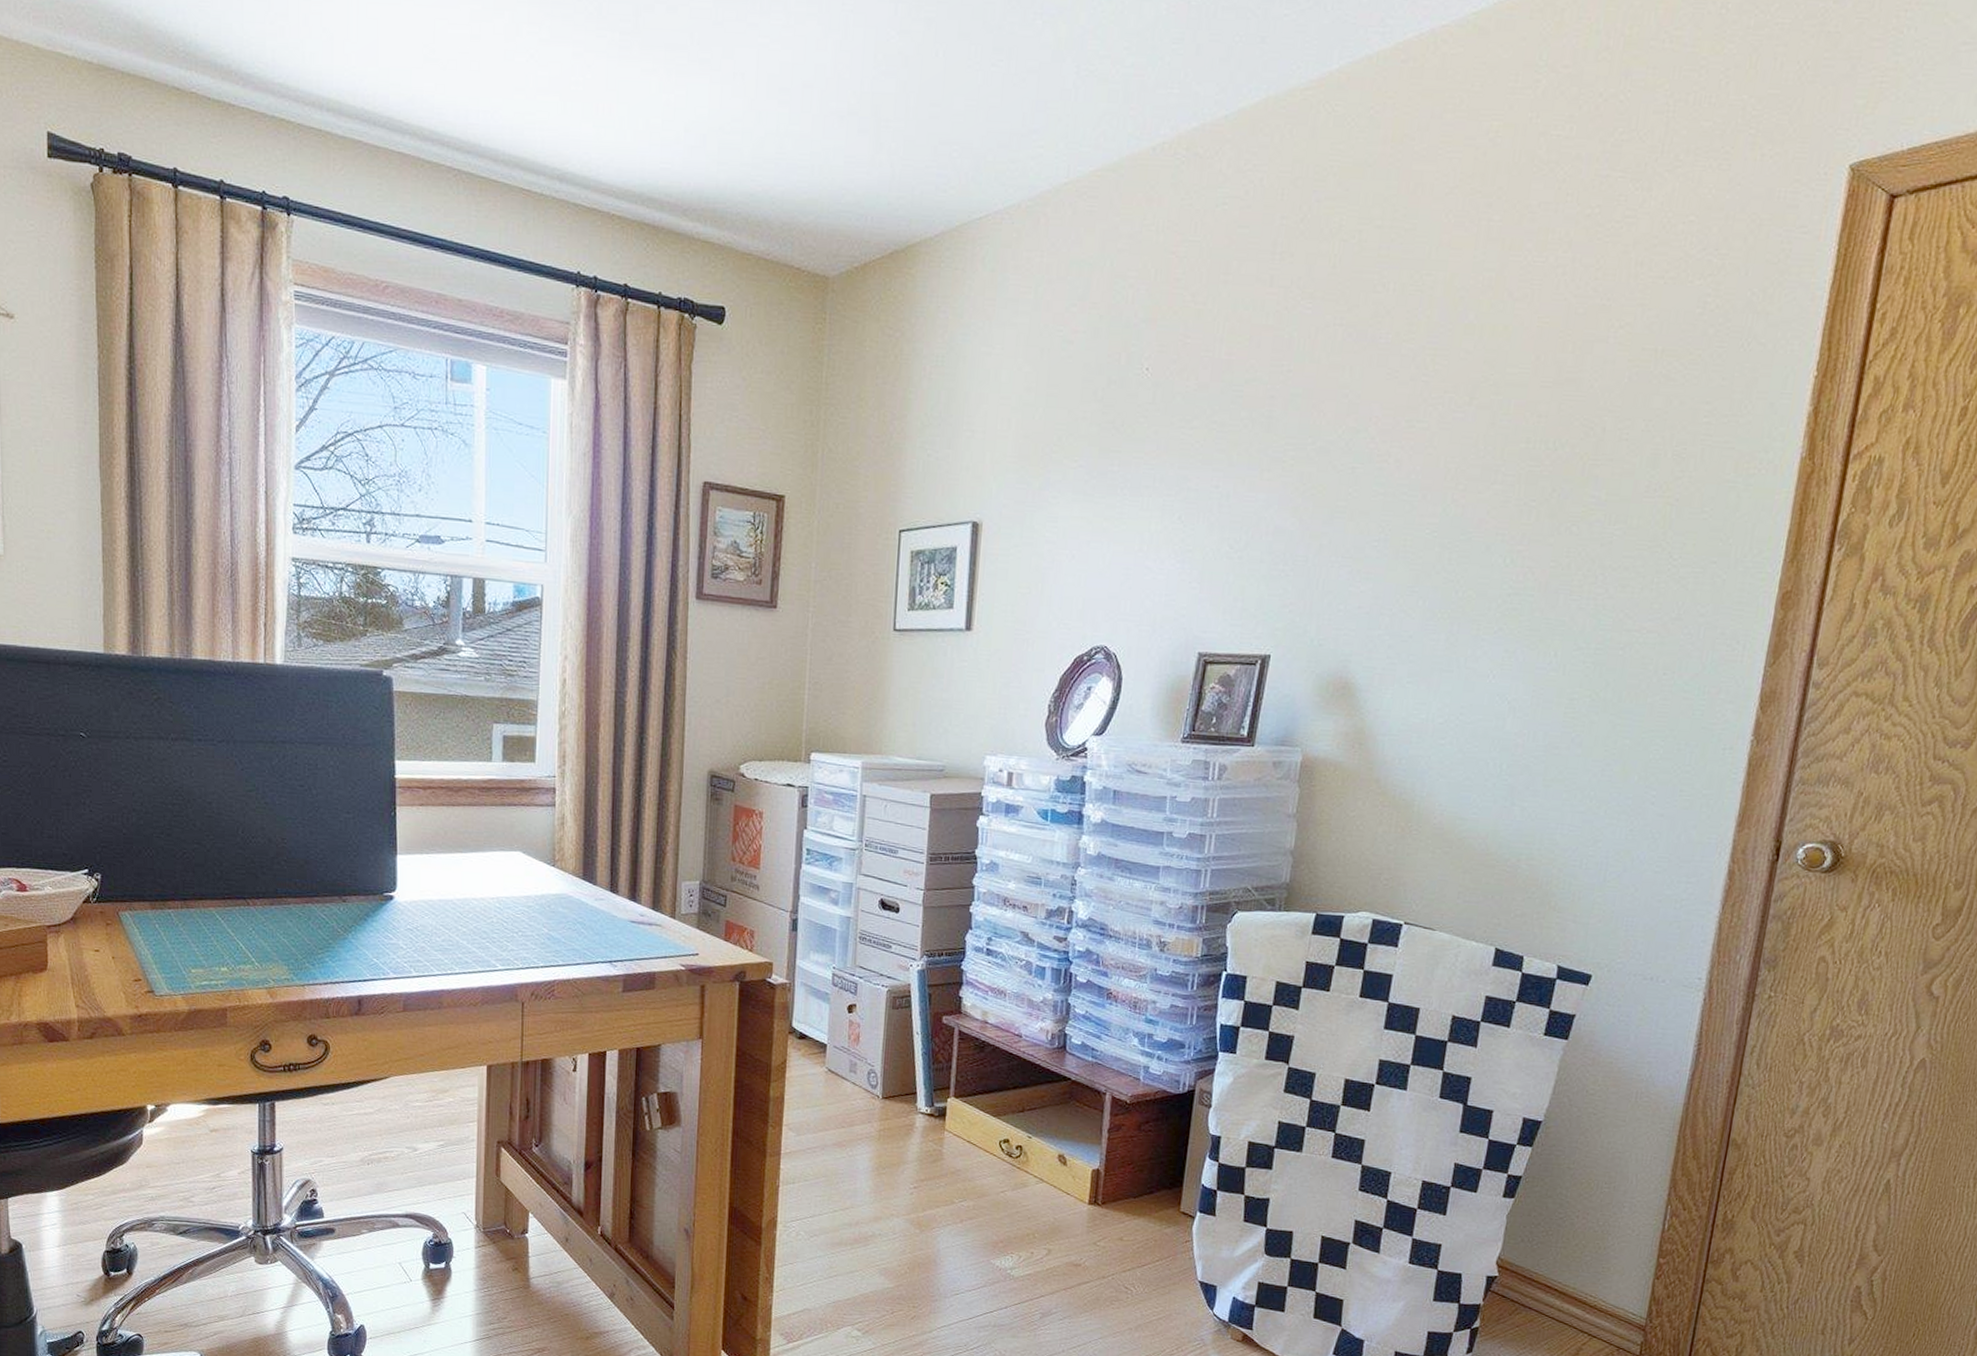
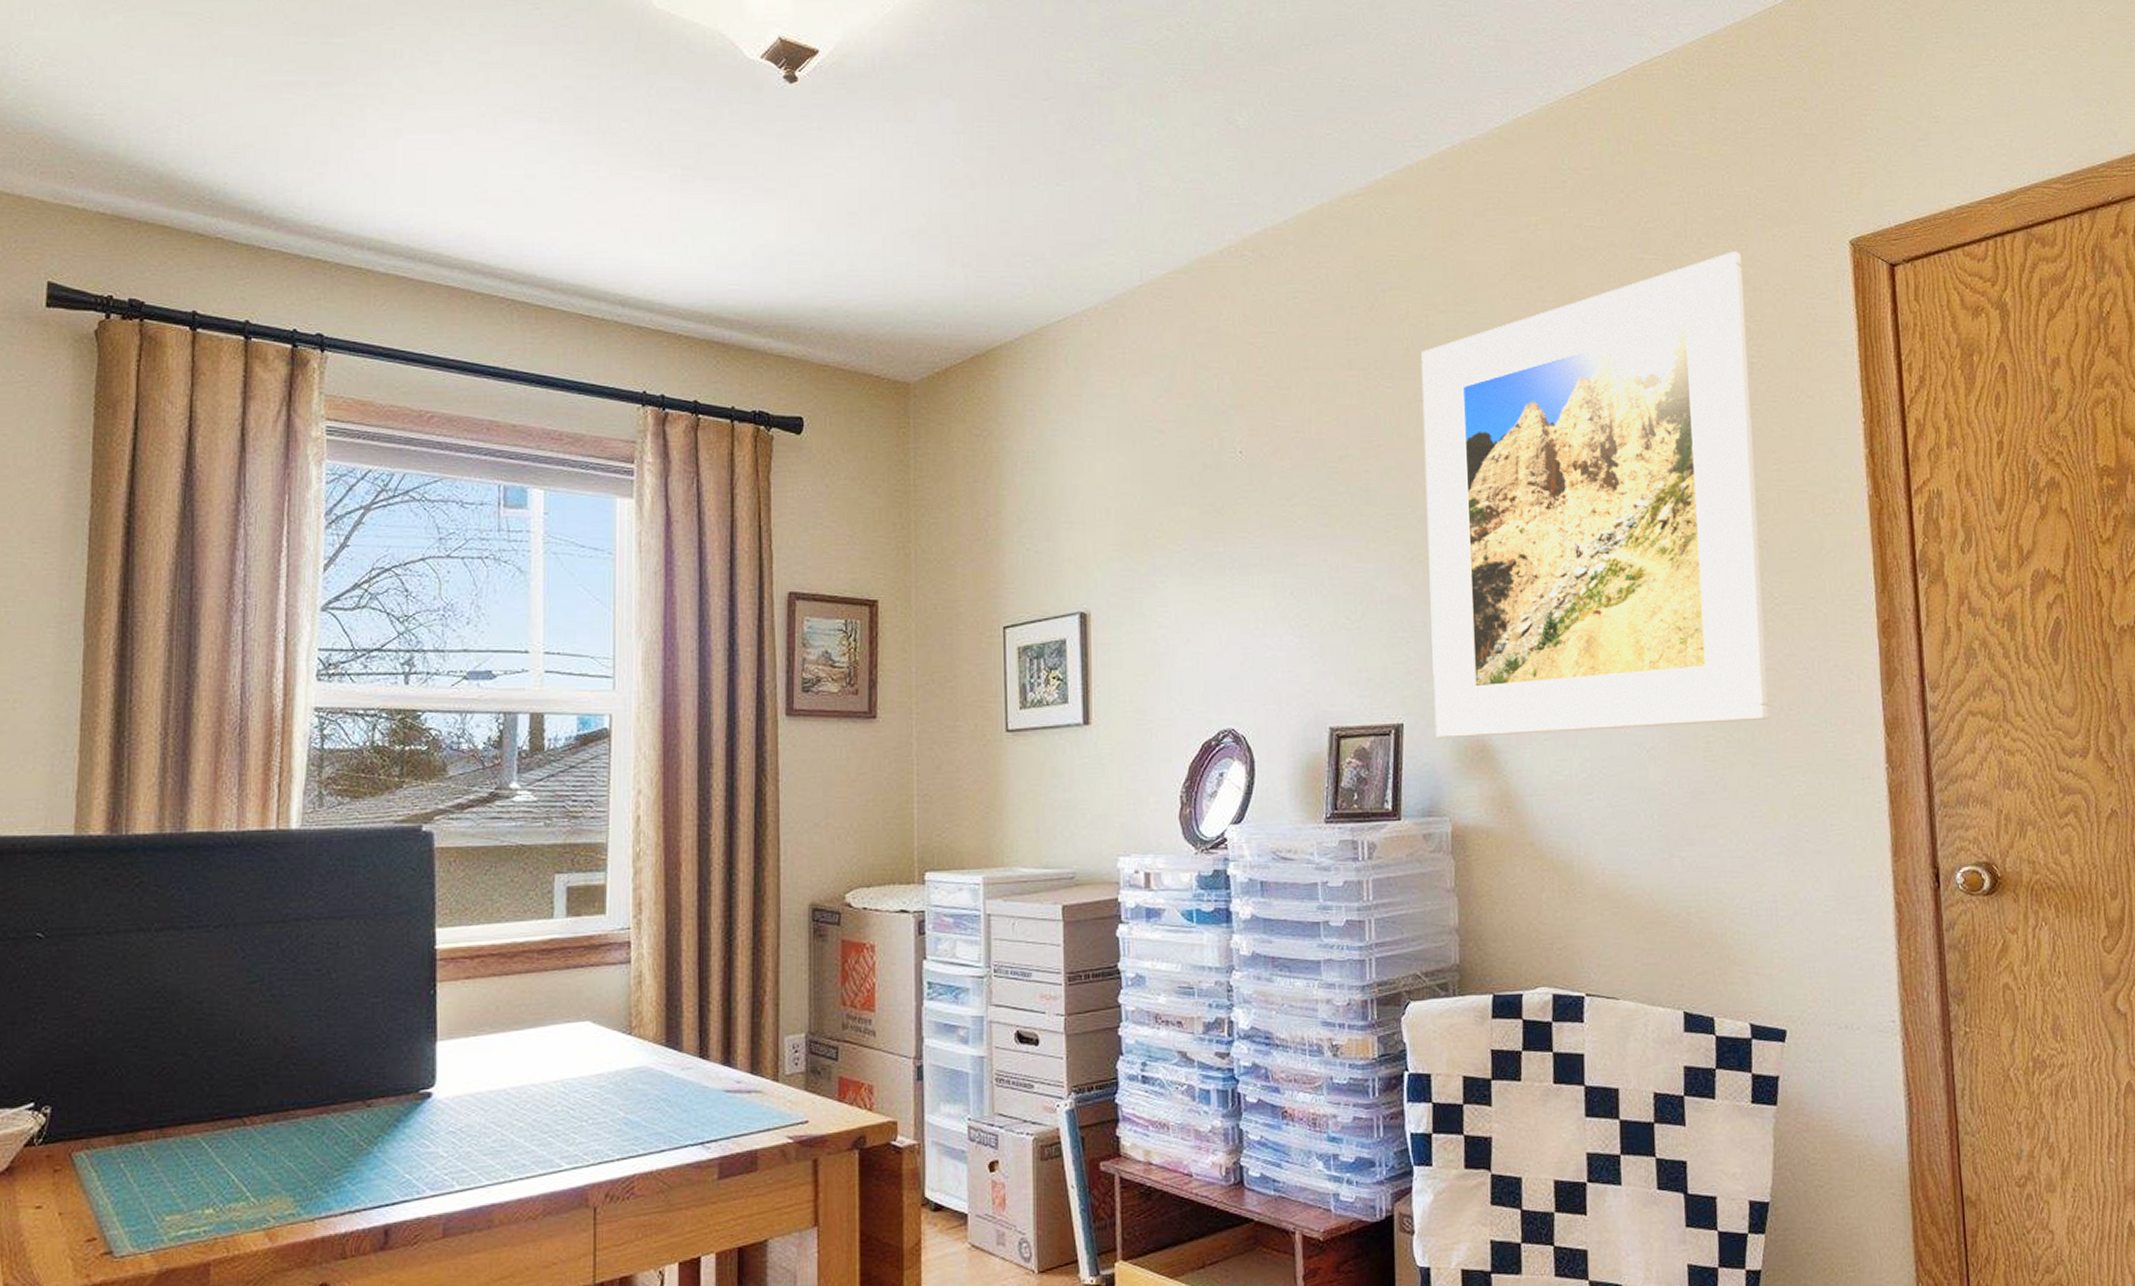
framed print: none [1300,172,1721,682] -> present [1420,251,1769,739]

